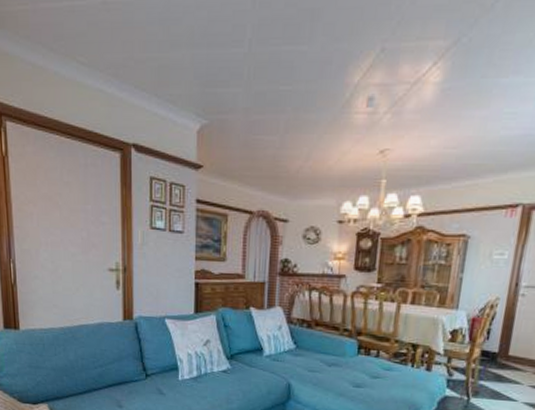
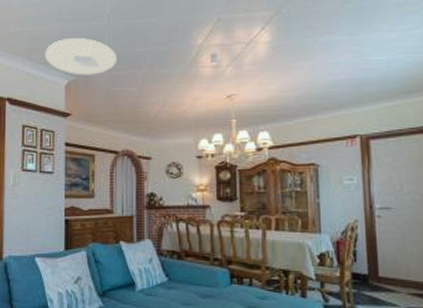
ceiling light: none [174,70,257,119] -> present [44,38,117,75]

